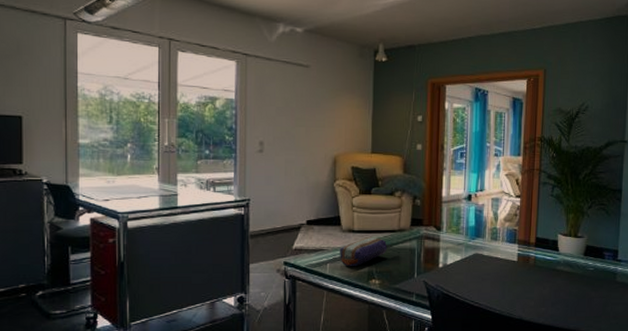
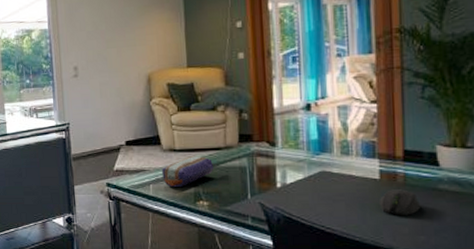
computer mouse: none [515,270,544,291] -> present [378,189,422,215]

